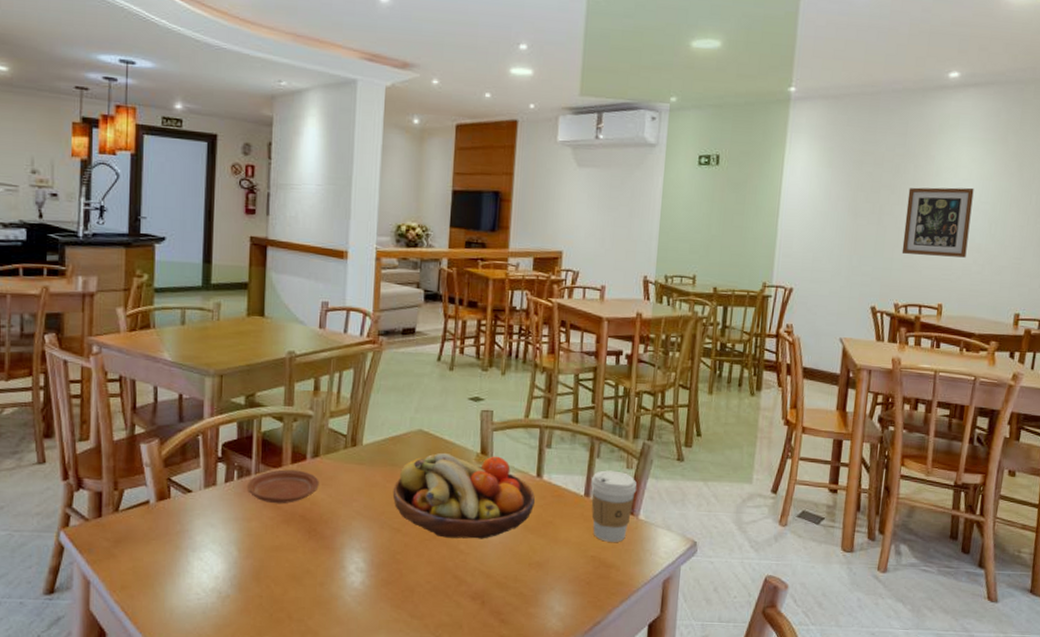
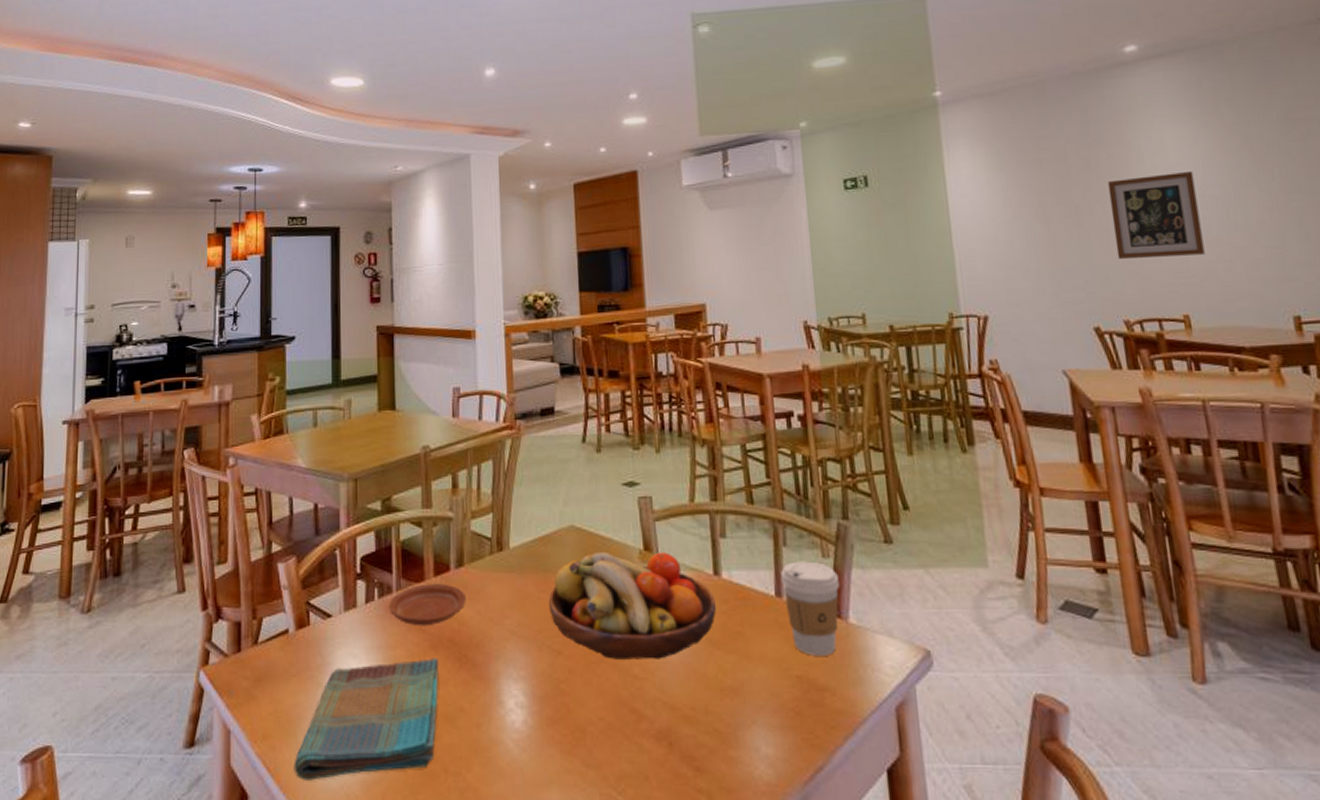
dish towel: none [150,530,290,623] -> present [294,658,439,781]

